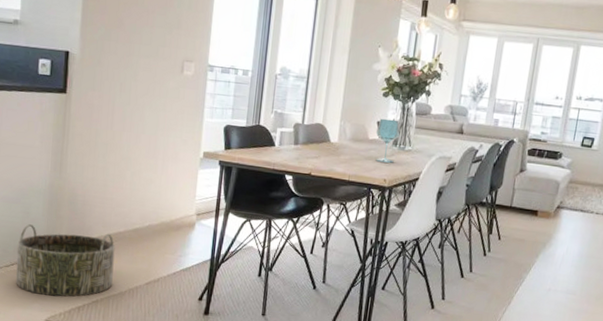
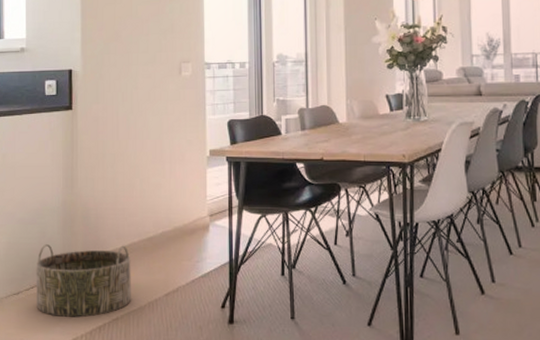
wine glass: present [375,118,400,163] -> none [385,91,412,137]

